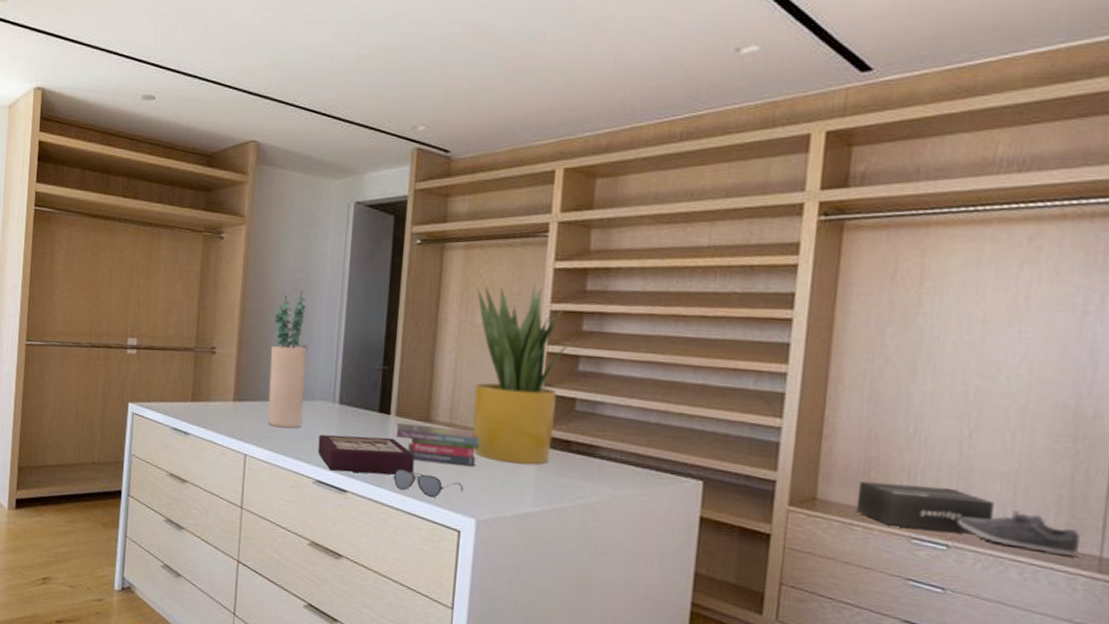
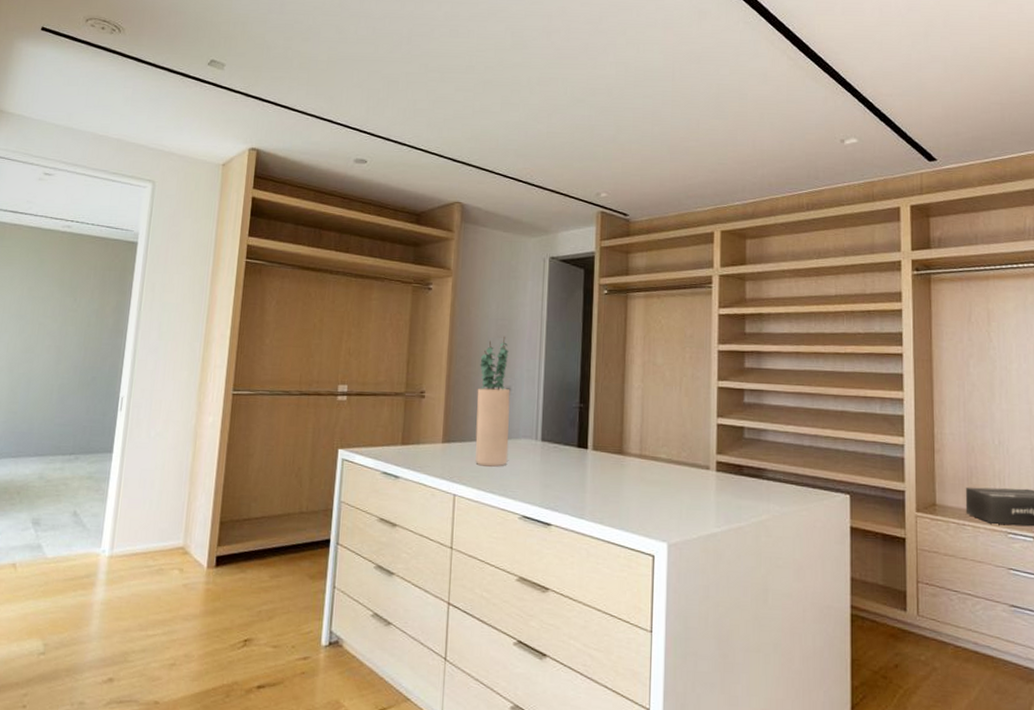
jewelry box: present [317,434,415,475] -> none [523,470,611,507]
sunglasses: present [393,468,464,498] -> none [592,500,656,526]
books: present [395,422,480,467] -> none [593,456,667,494]
planter: present [472,280,577,465] -> none [657,325,741,489]

